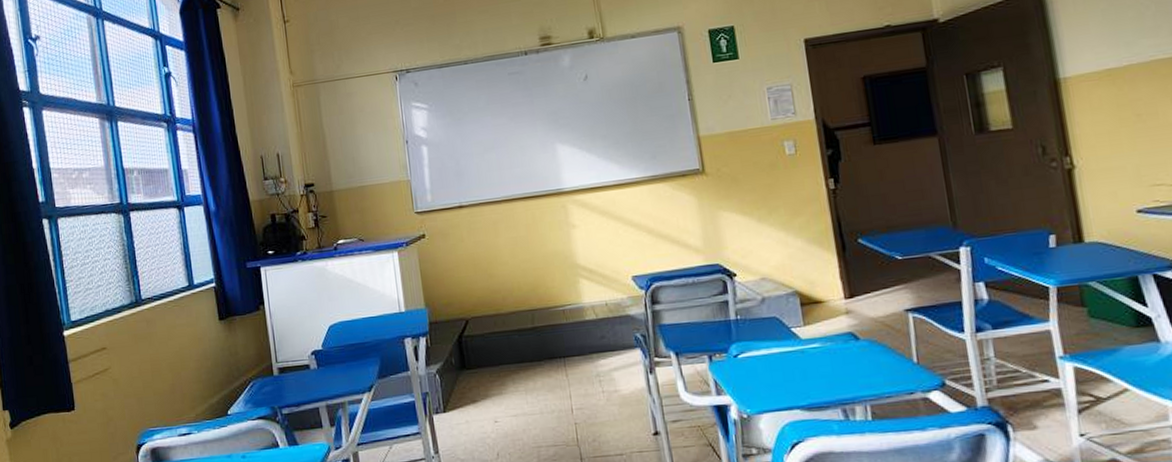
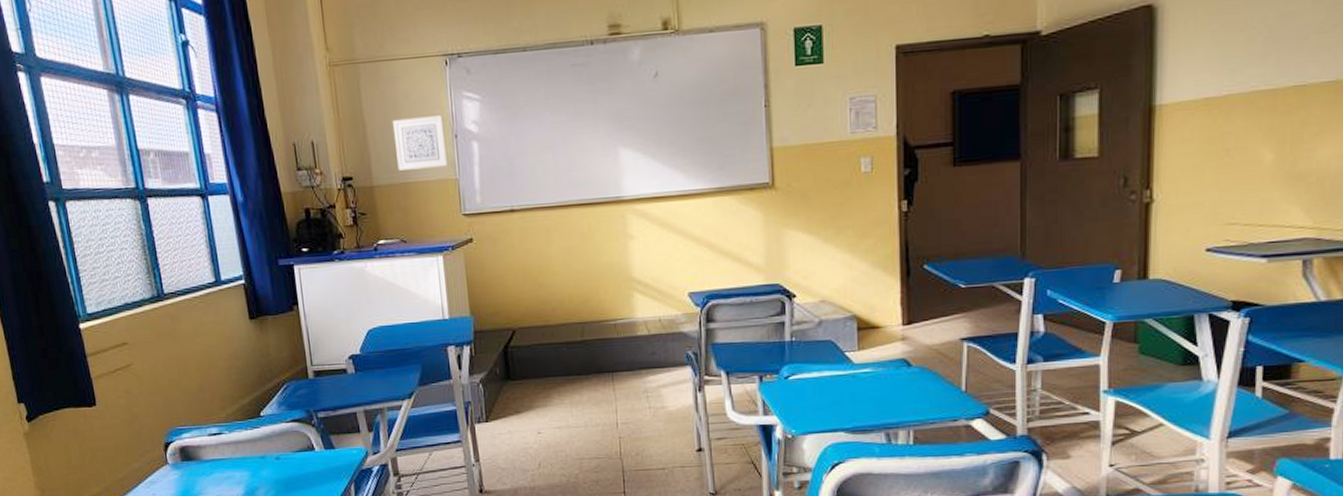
wall art: none [349,124,400,176] -> present [392,115,448,171]

